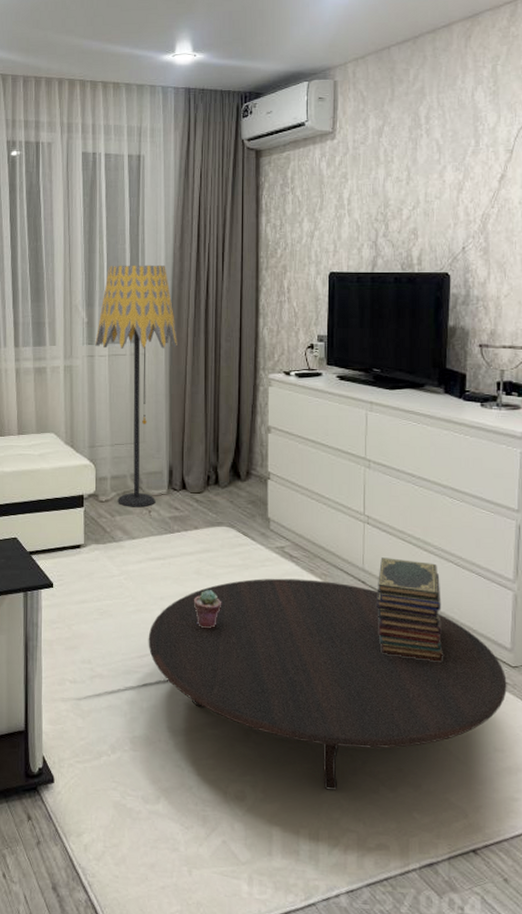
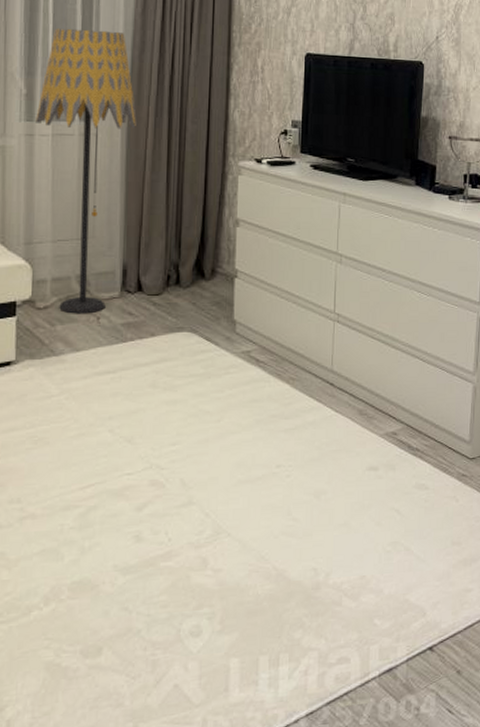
table: present [148,578,507,790] -> none [92,385,465,610]
potted succulent: present [194,590,221,629] -> none [148,404,179,449]
book stack: present [377,557,443,662] -> none [344,357,407,461]

